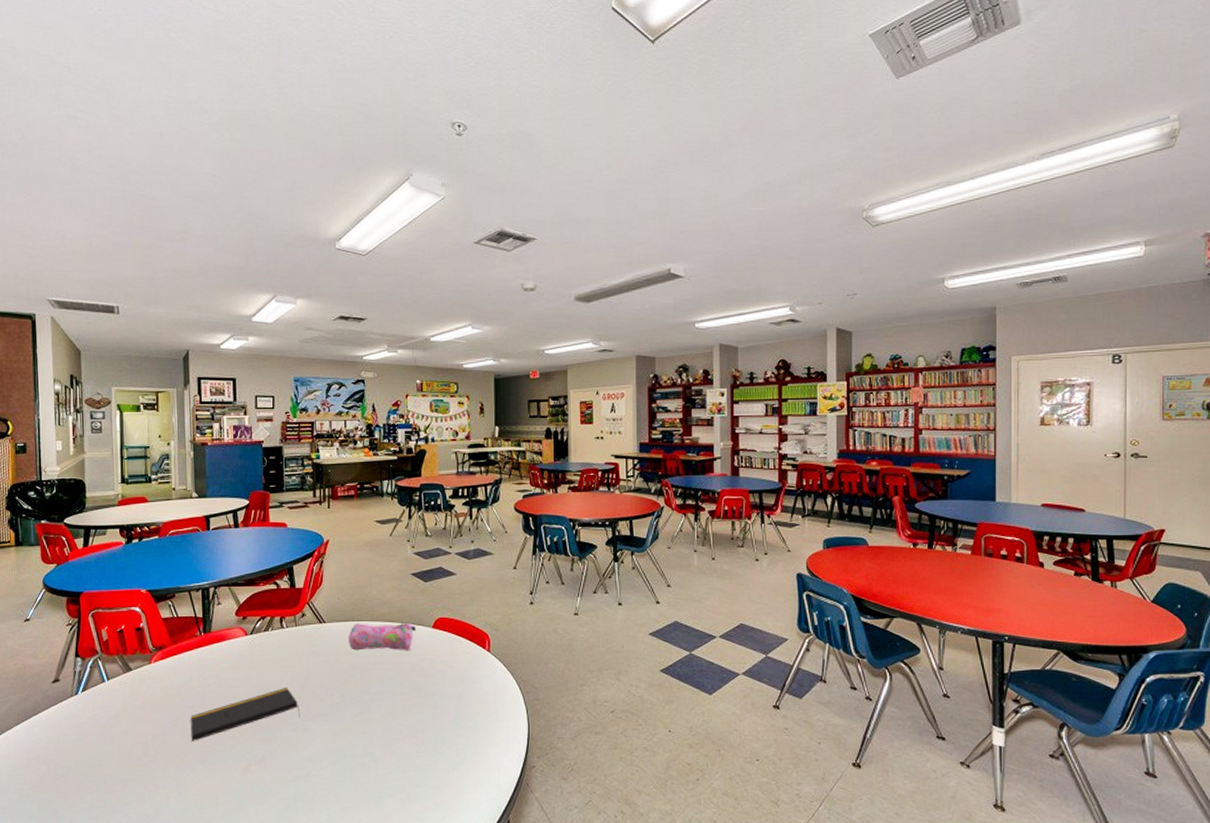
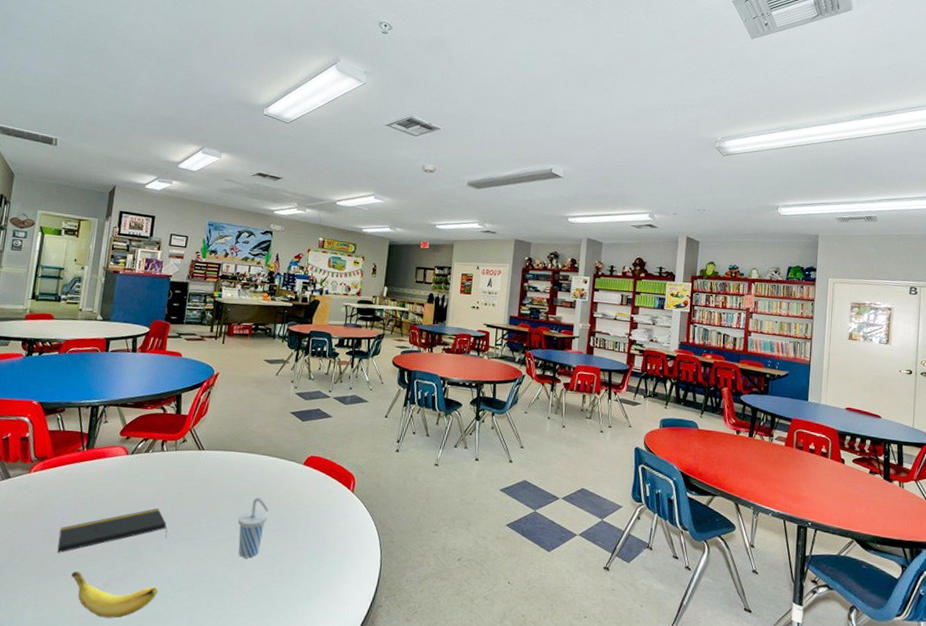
banana: none [209,757,299,802] -> present [71,570,158,619]
pencil case: present [349,623,416,651] -> none [223,453,288,485]
cup: none [372,667,403,730] -> present [238,497,270,558]

